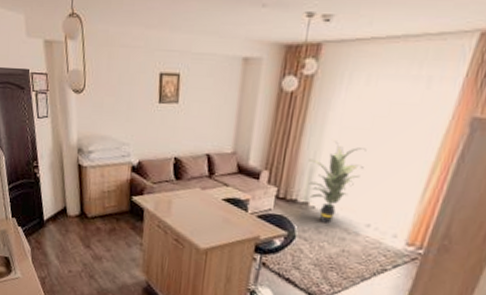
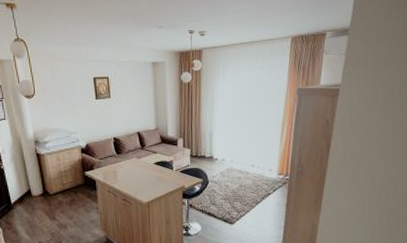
indoor plant: present [308,139,367,224] -> none [208,111,243,169]

